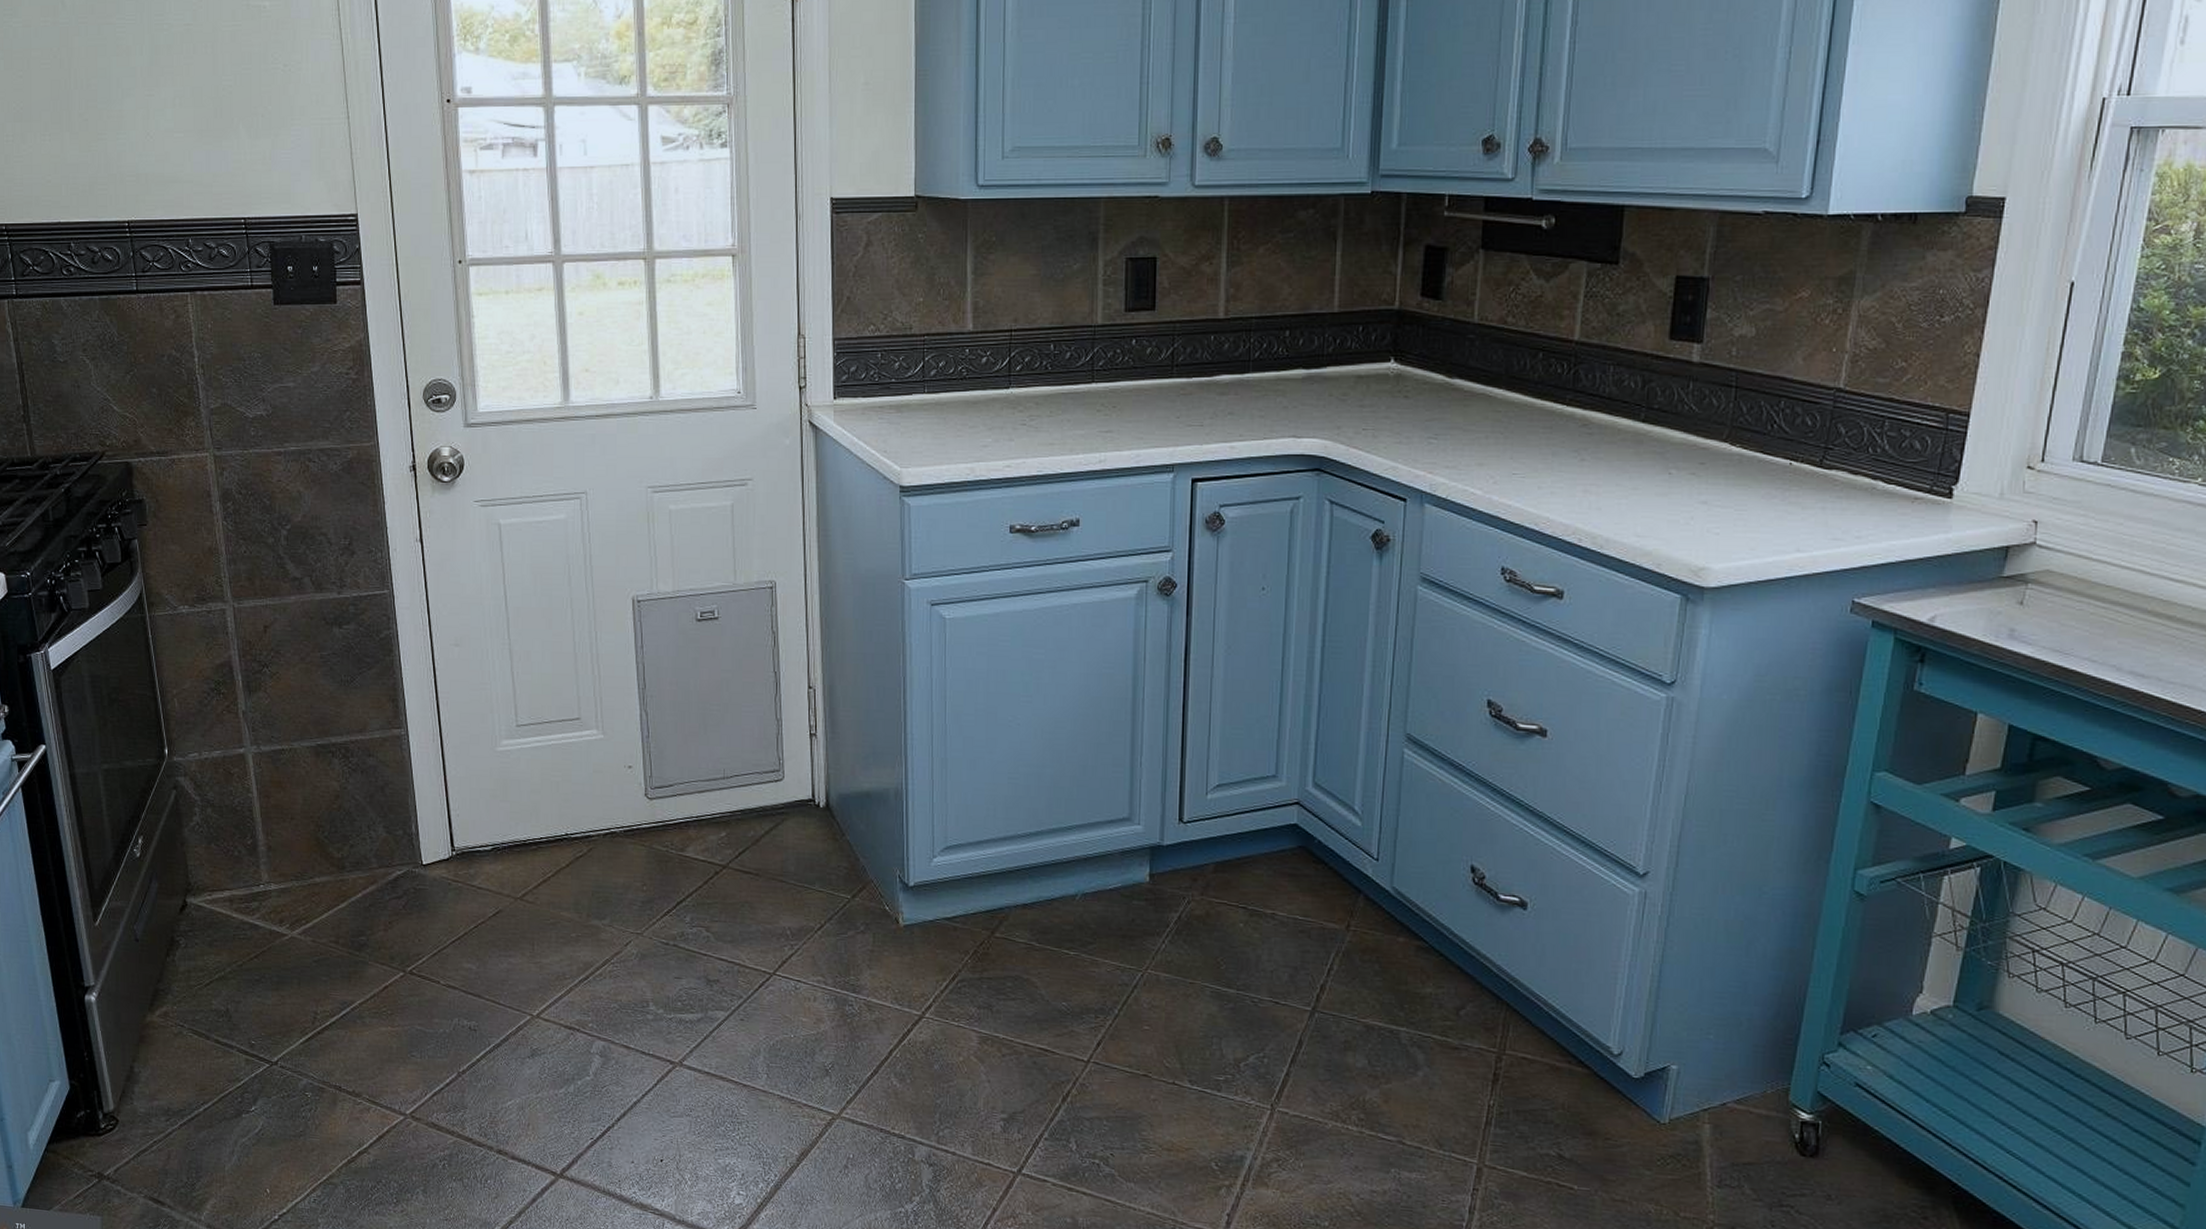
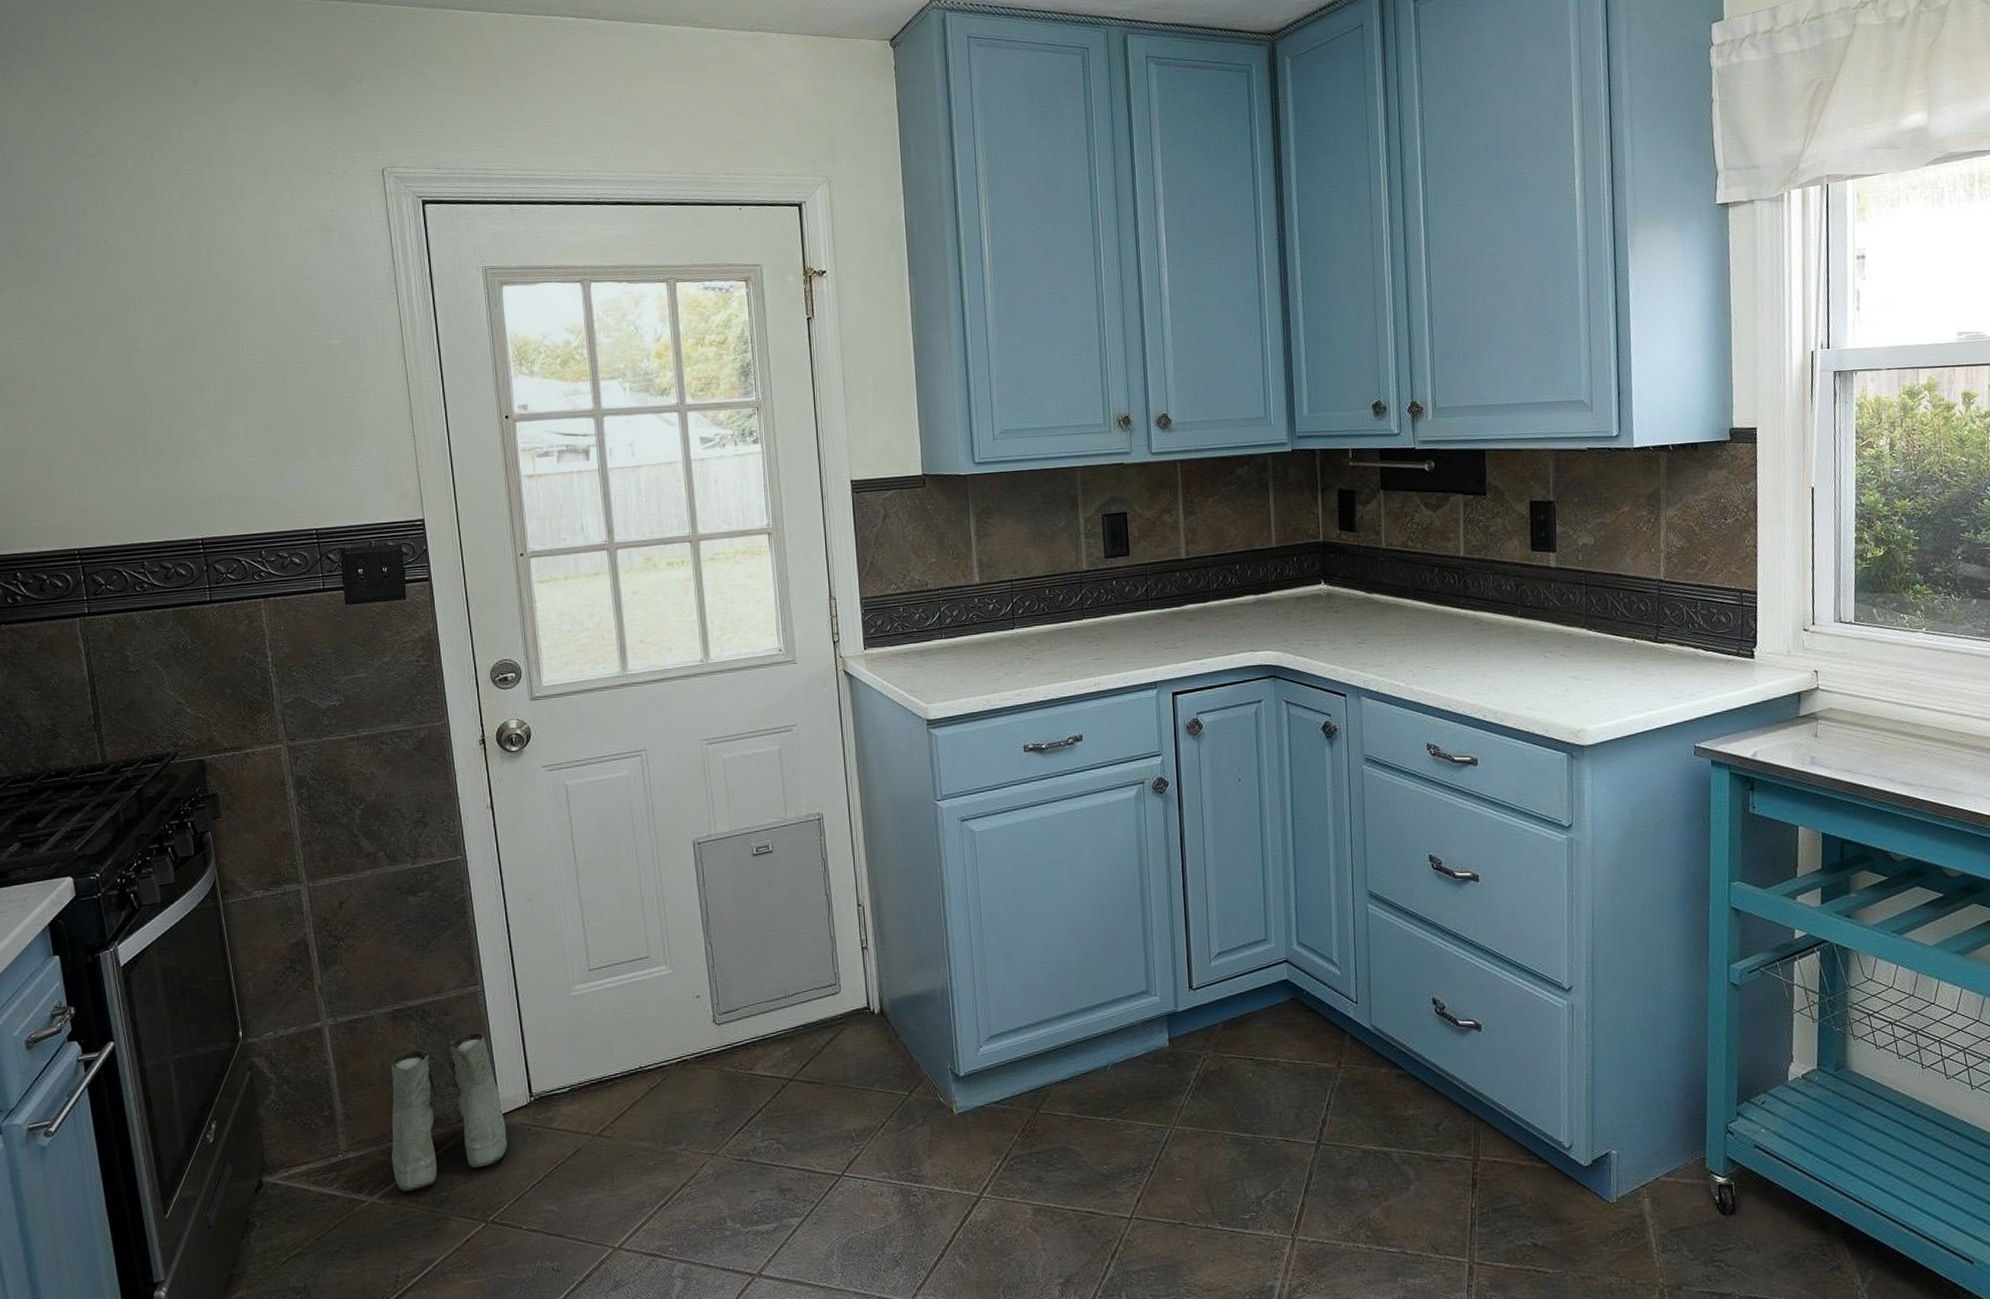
boots: none [313,777,427,932] -> present [390,1032,507,1192]

